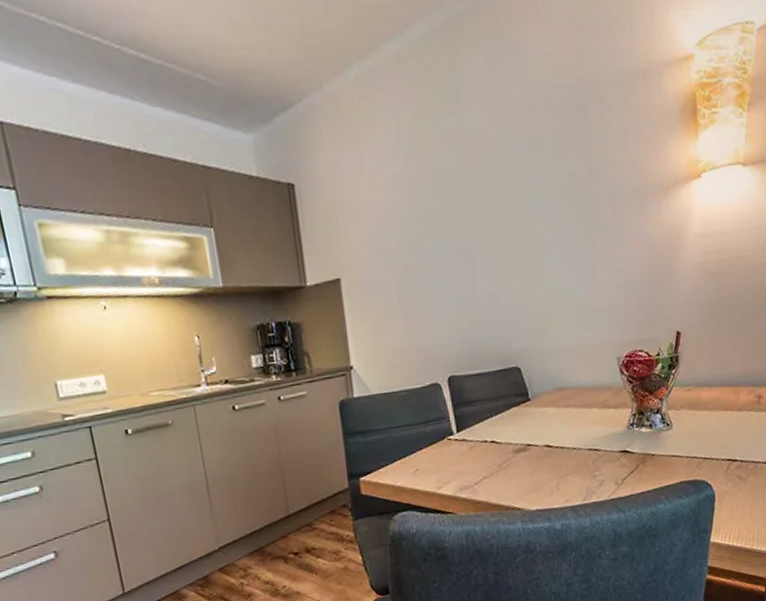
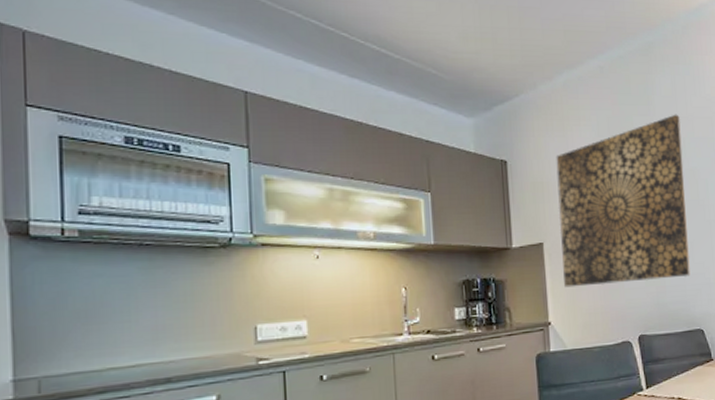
wall art: none [349,108,506,328] -> present [556,114,691,288]

